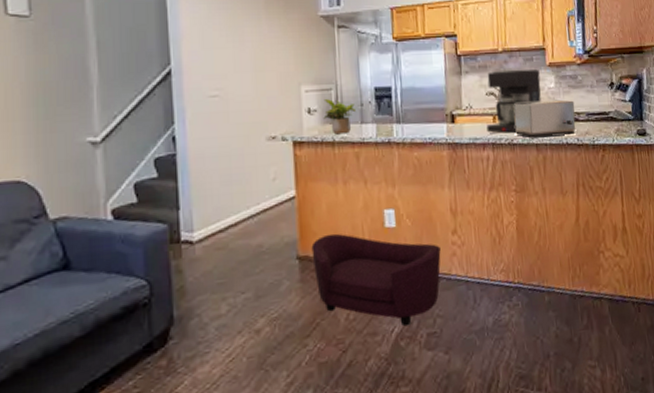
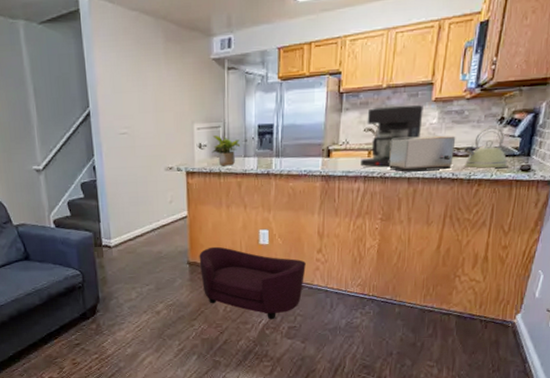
kettle: none [583,91,625,134] -> present [463,127,507,169]

